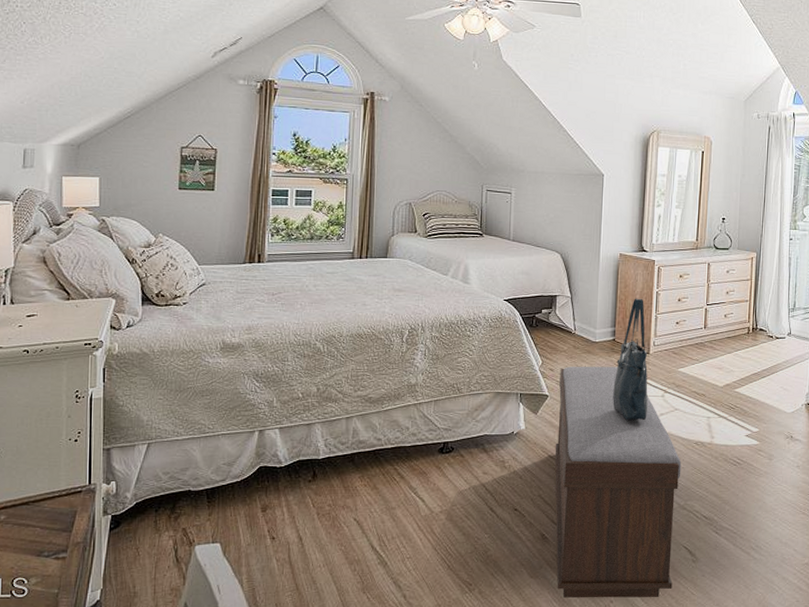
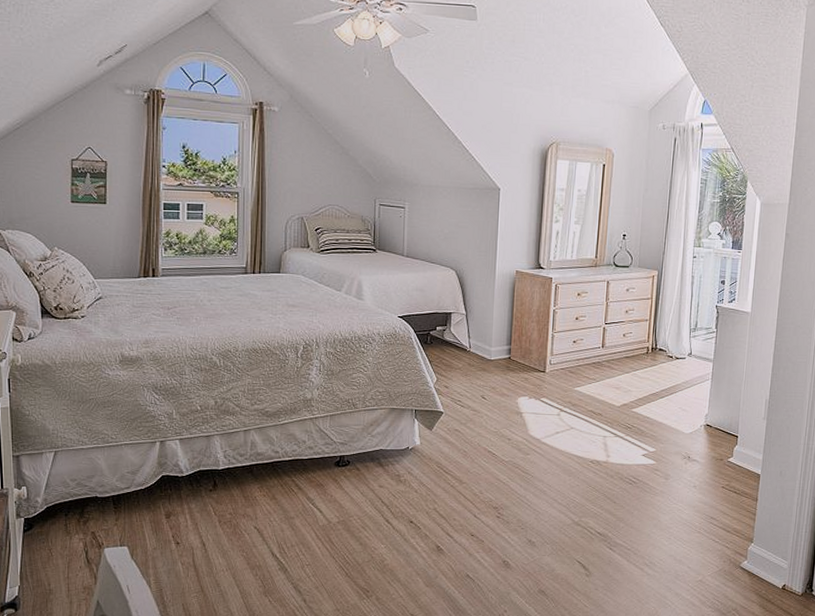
bench: present [555,366,682,598] -> none [450,383,577,609]
tote bag: present [613,298,648,421] -> none [508,316,544,439]

